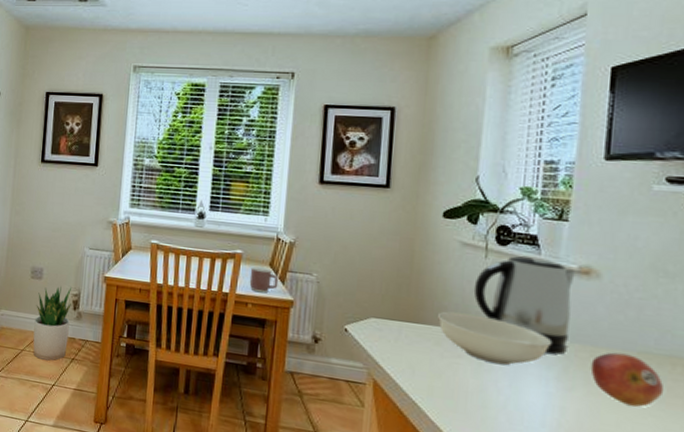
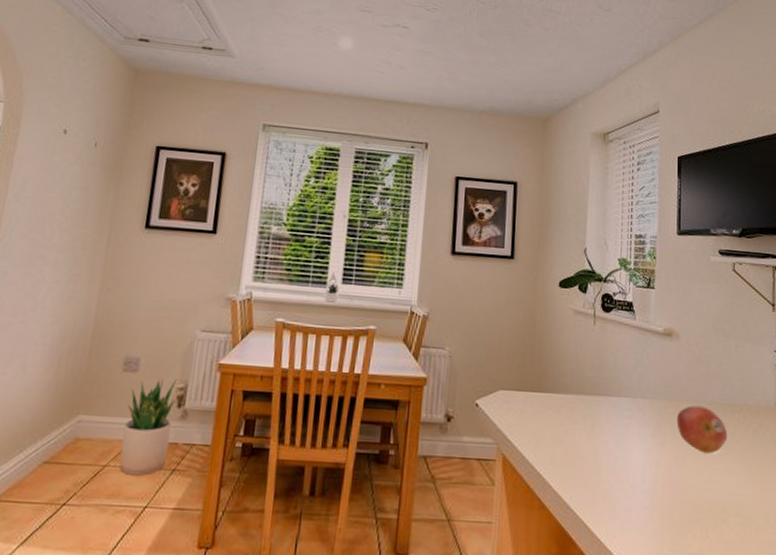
mug: present [249,267,279,293] -> none [382,343,412,372]
bowl: present [437,311,553,366] -> none [556,378,648,427]
kettle: present [473,255,576,355] -> none [585,321,662,412]

